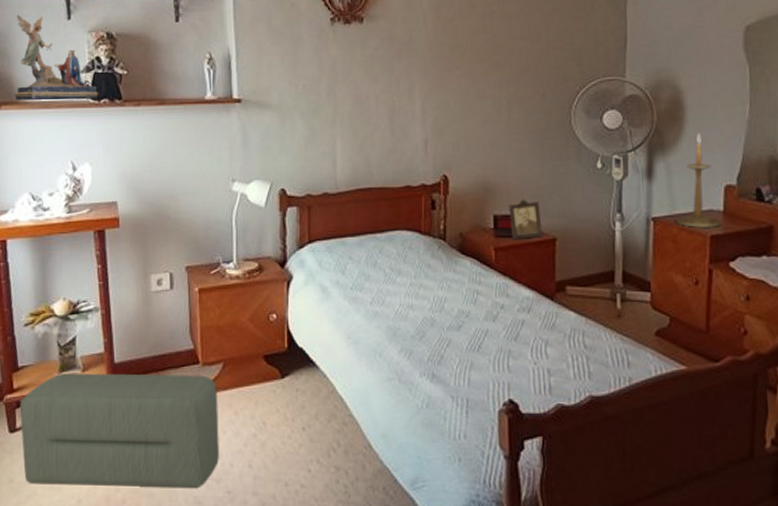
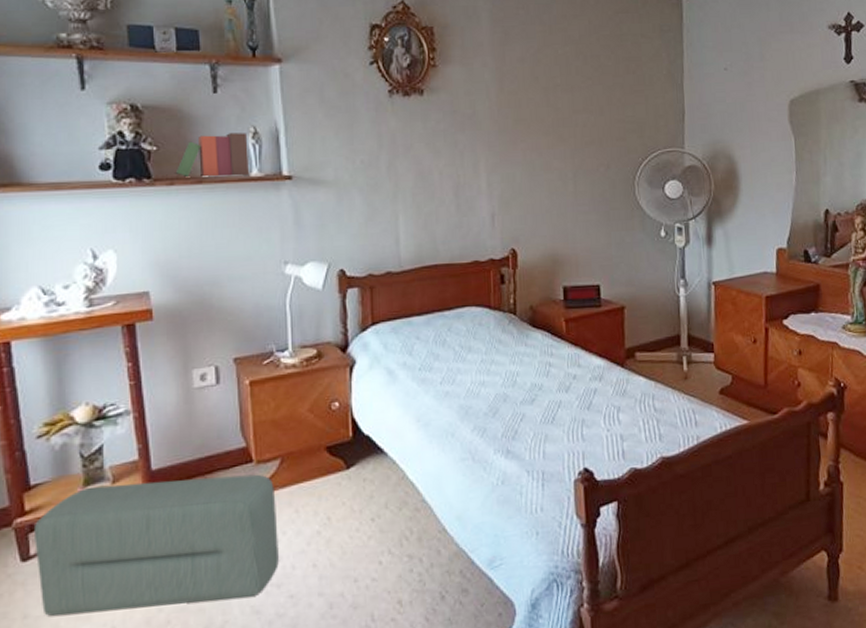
angel figurine: present [14,14,99,101] -> none [15,83,123,182]
books: none [143,58,205,99] -> present [176,133,250,178]
photo frame: present [508,199,543,240] -> none [577,269,611,311]
candlestick: present [675,133,721,228] -> none [733,200,775,290]

